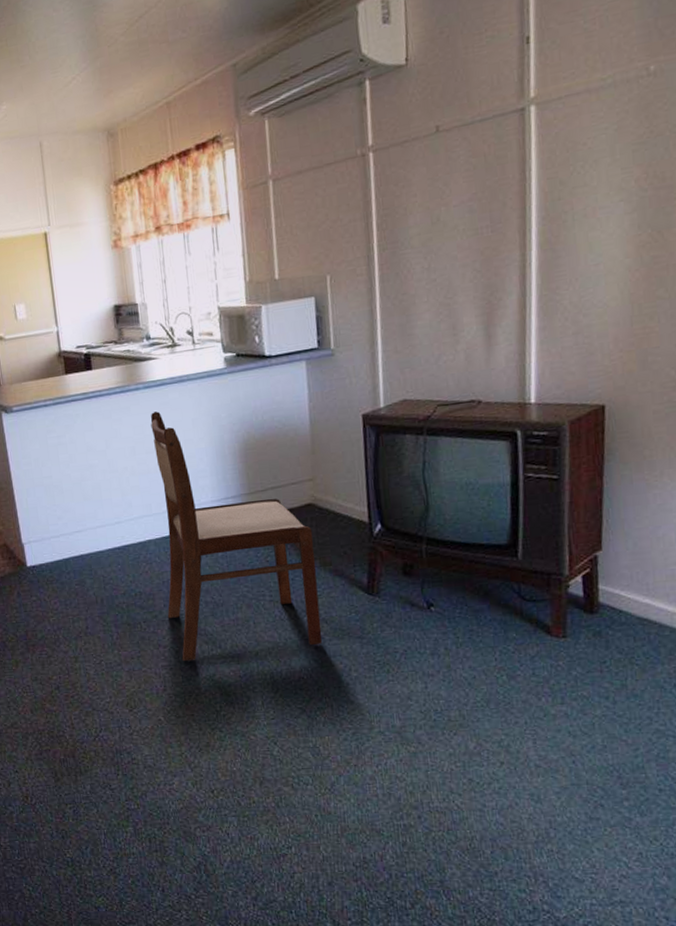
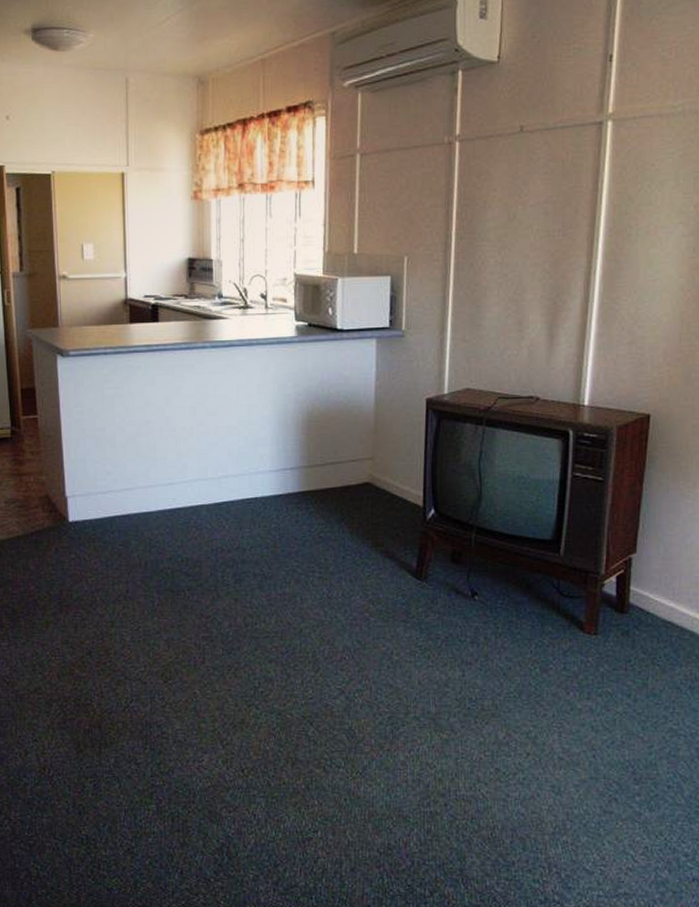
dining chair: present [150,411,322,661] -> none [213,373,368,633]

